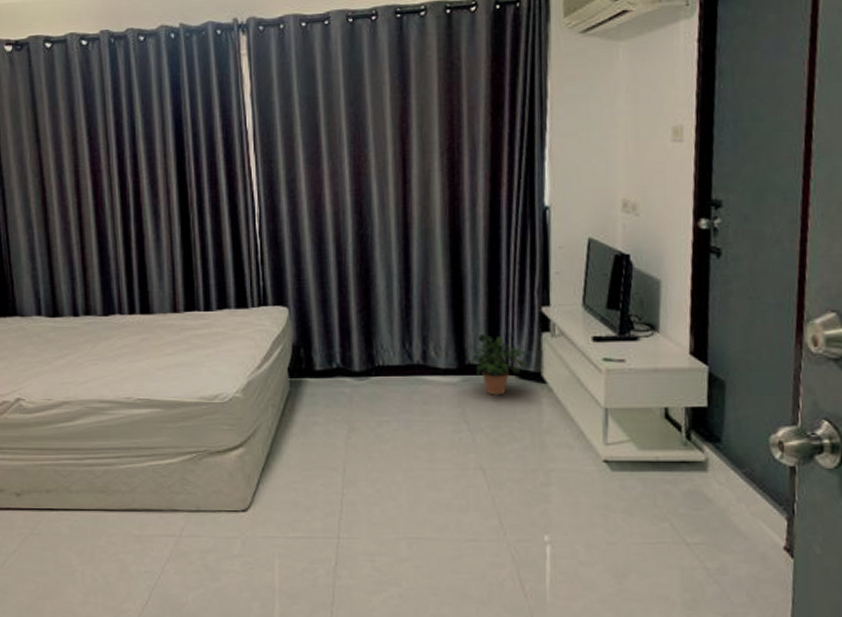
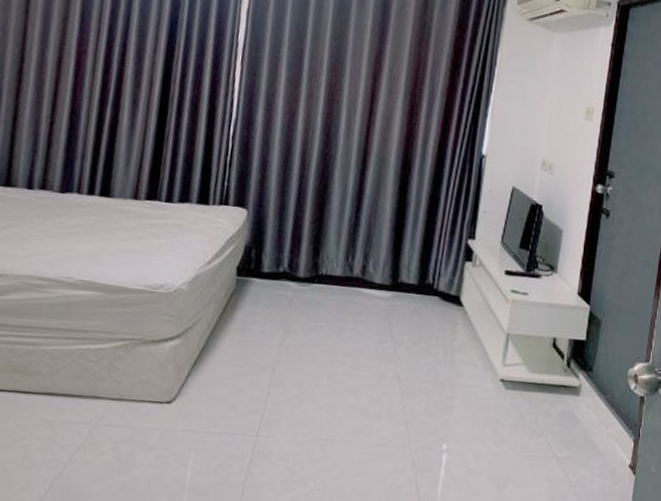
potted plant: present [471,334,528,395] -> none [403,256,452,313]

